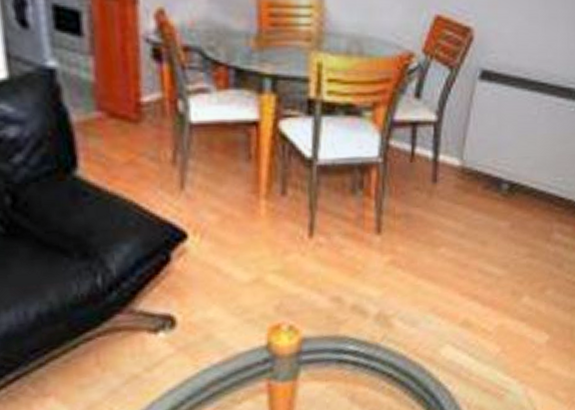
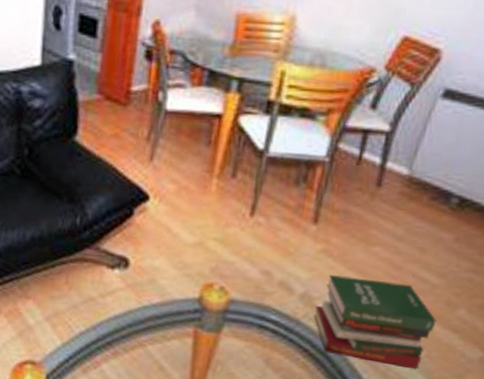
books: none [392,281,506,374] -> present [313,275,437,370]

